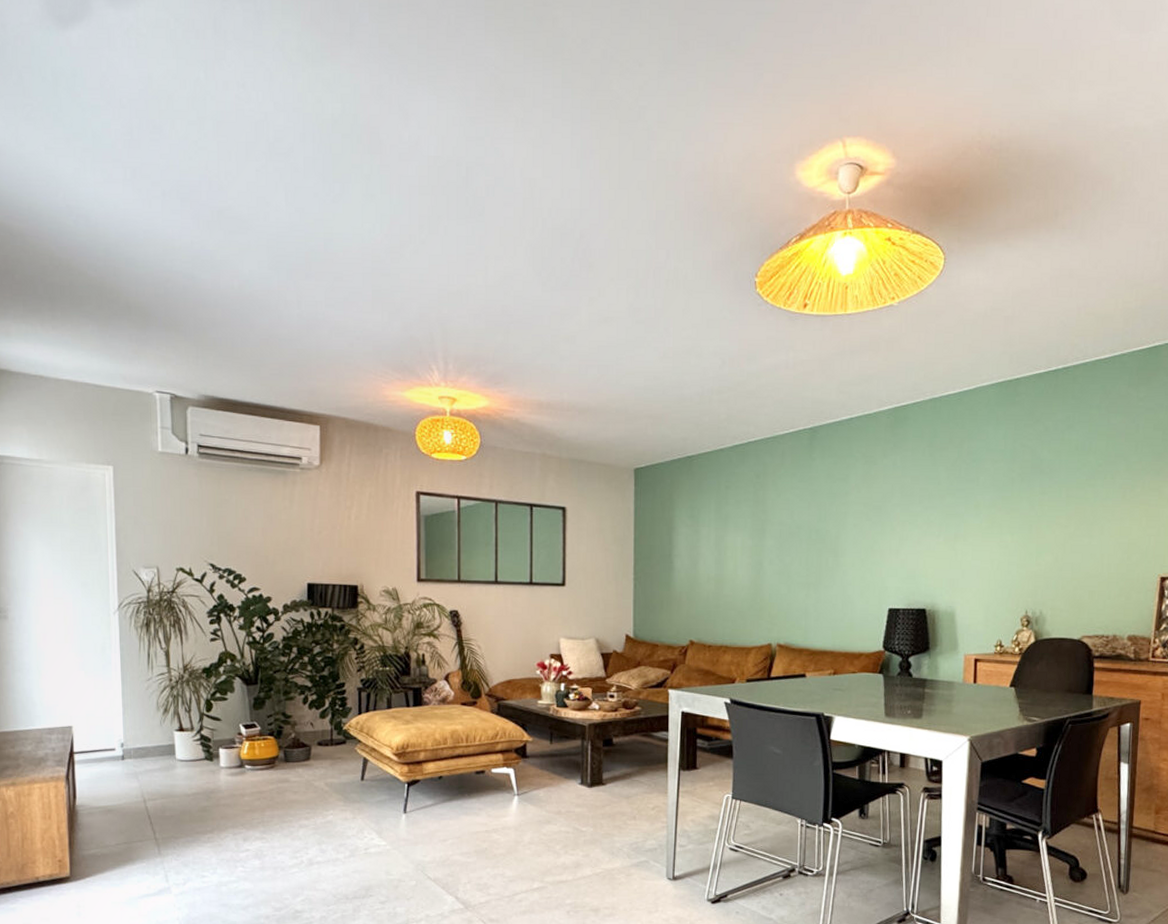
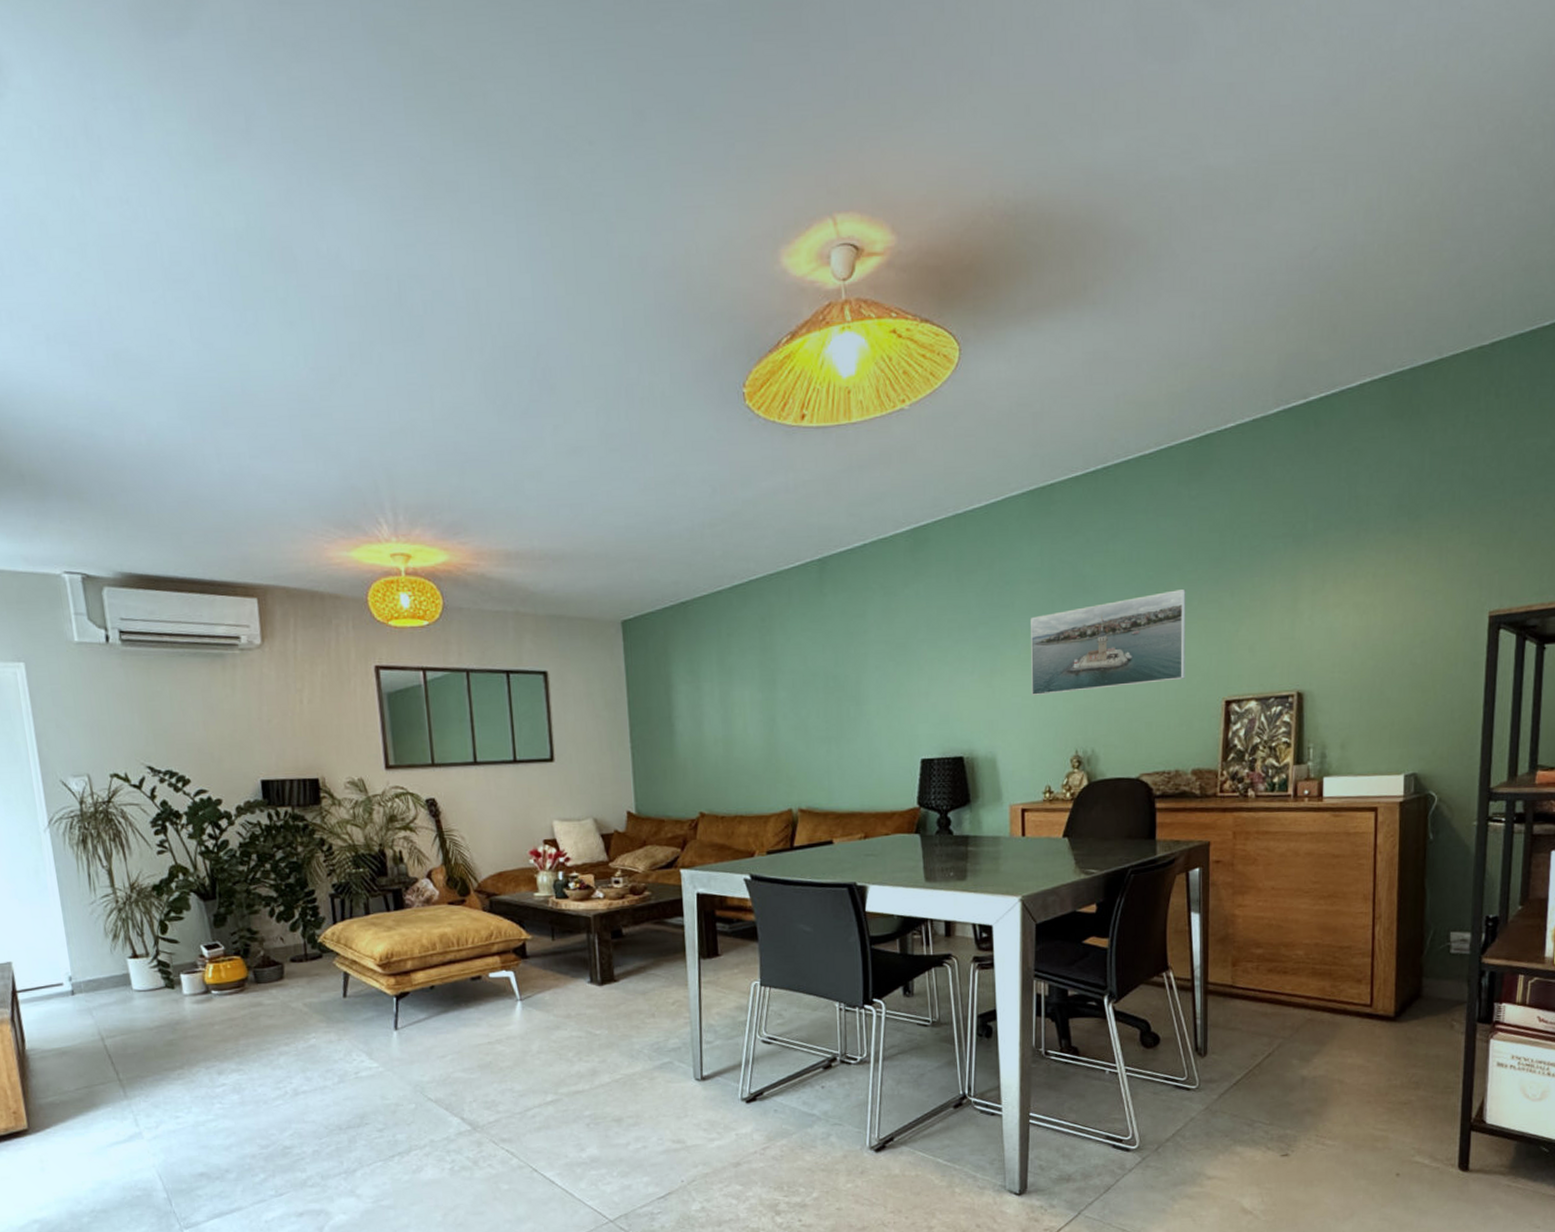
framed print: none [990,477,1131,560] -> present [1031,589,1186,695]

